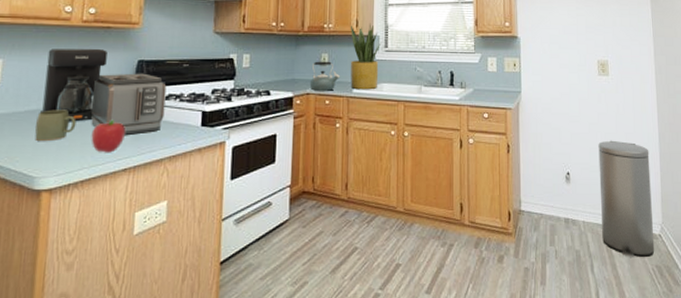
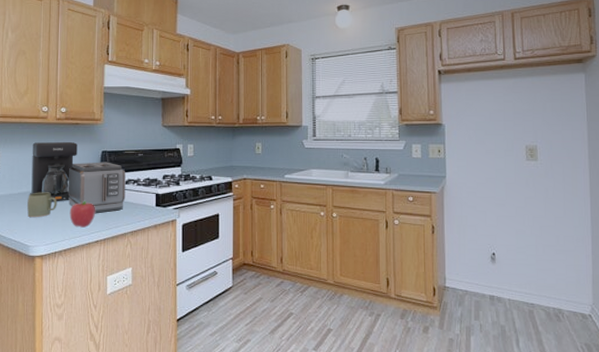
kettle: present [309,61,341,92] -> none [246,150,273,177]
planter: present [350,23,382,90] -> none [280,114,310,175]
pedal bin: present [598,140,655,257] -> none [525,223,584,335]

